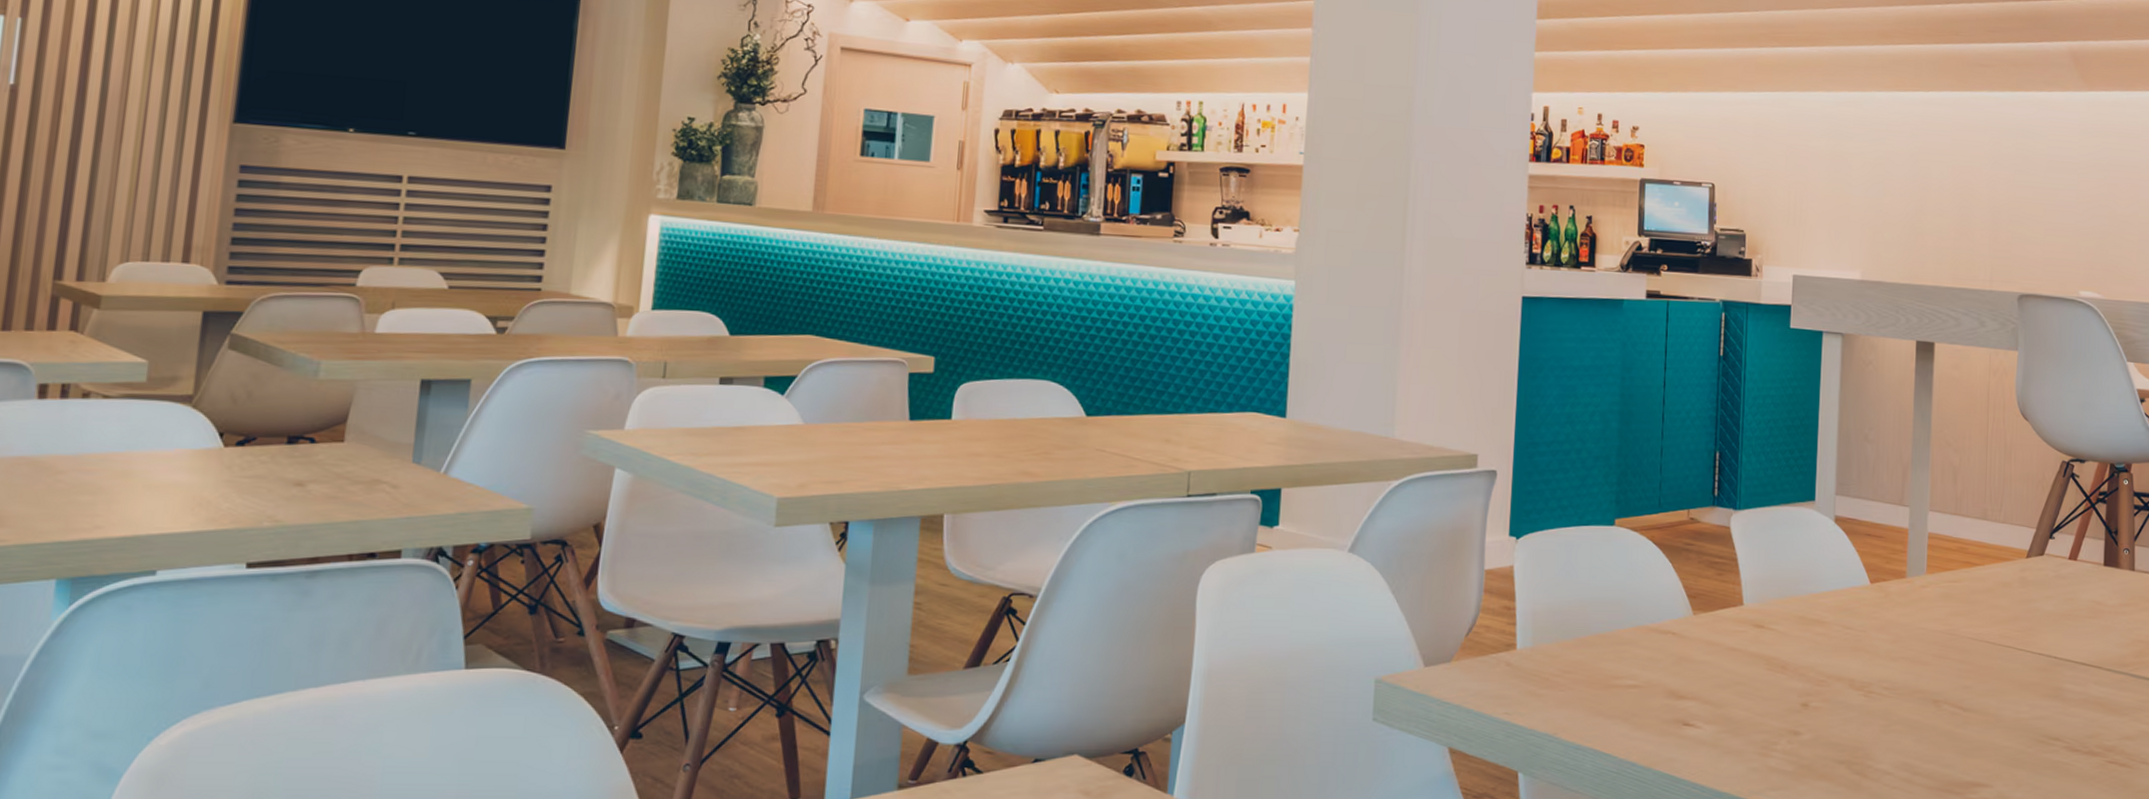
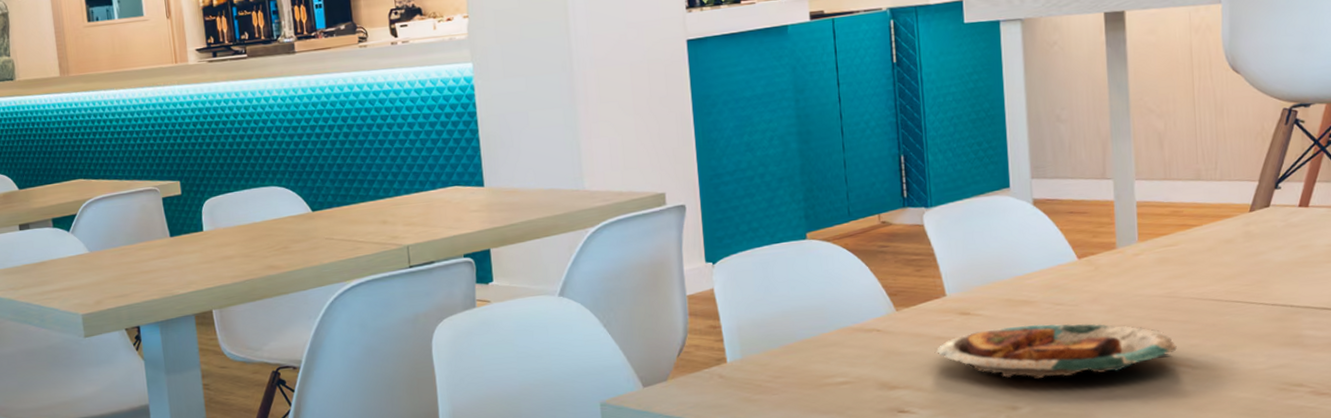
plate: none [1726,645,1952,705] -> present [934,323,1177,379]

